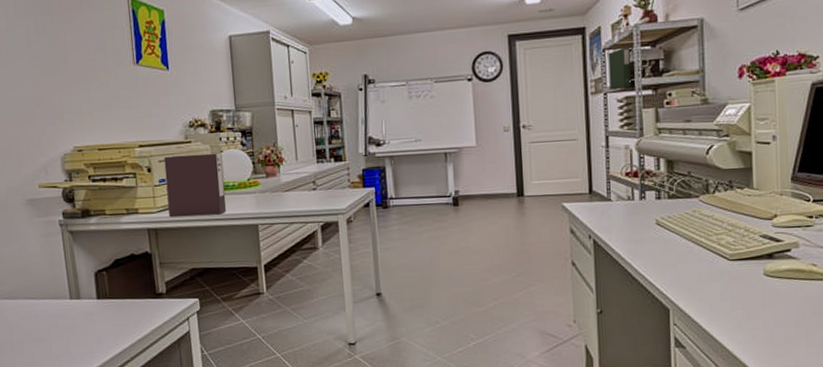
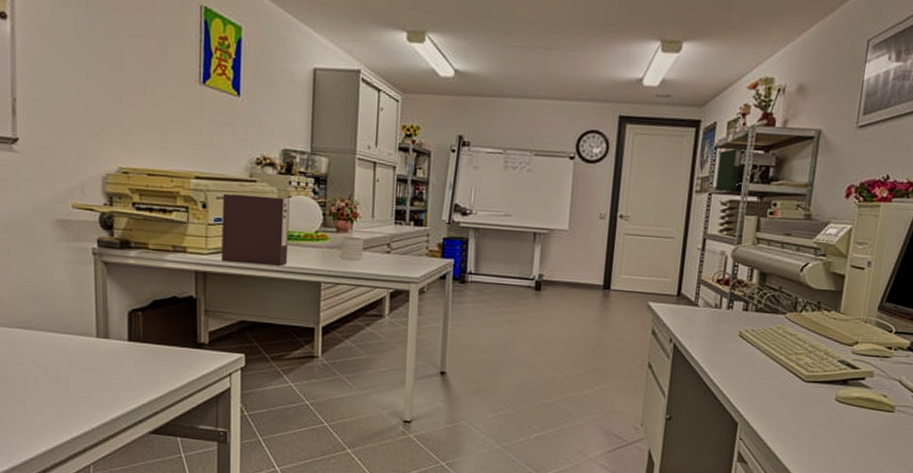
mug: none [271,179,292,202] -> present [340,236,365,261]

